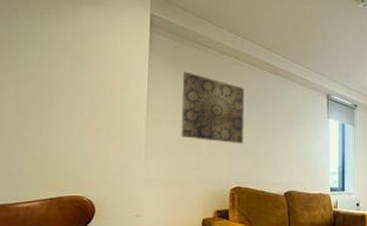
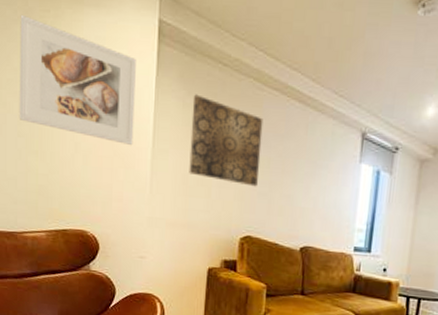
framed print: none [16,12,130,117] -> present [19,14,136,146]

